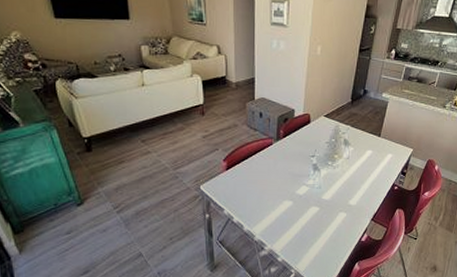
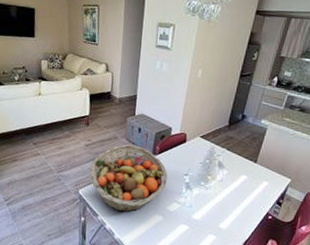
fruit basket: none [209,131,294,202] -> present [88,144,168,212]

